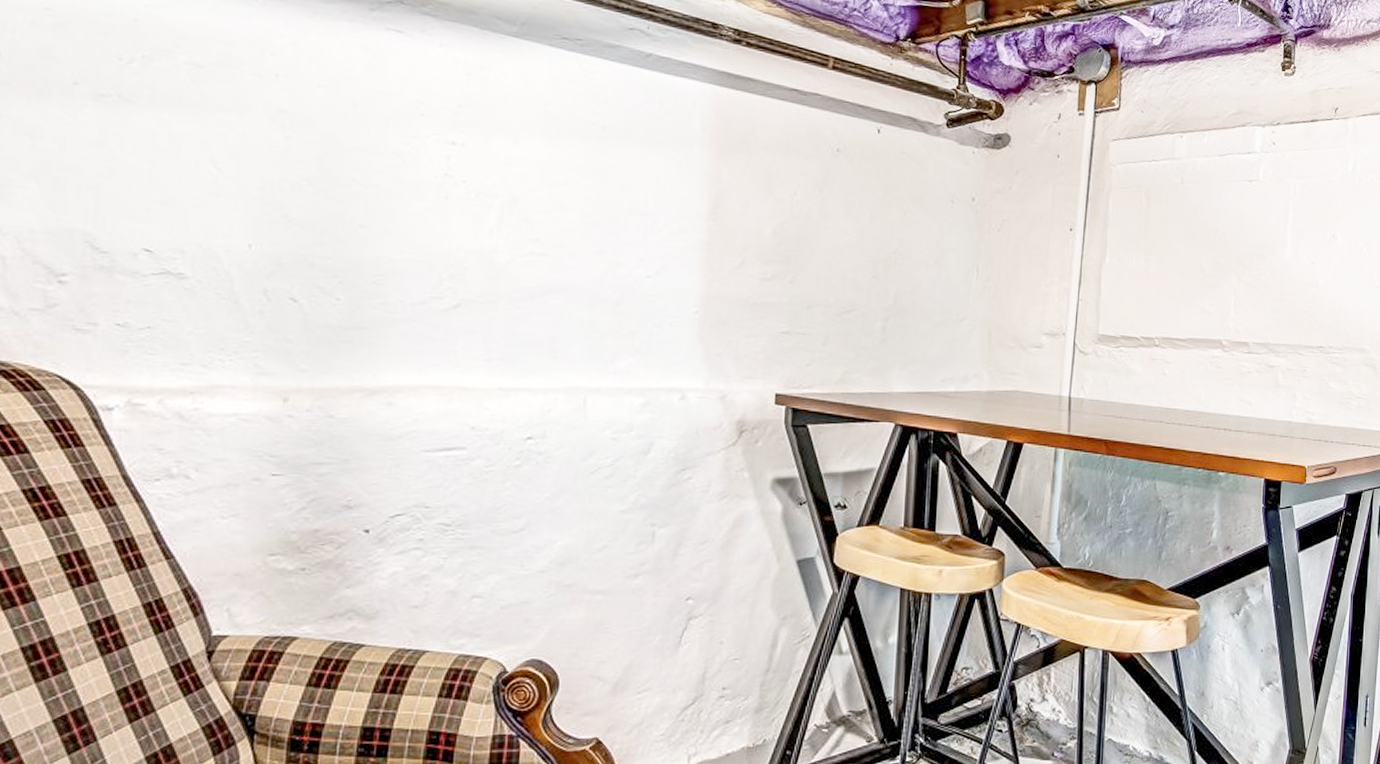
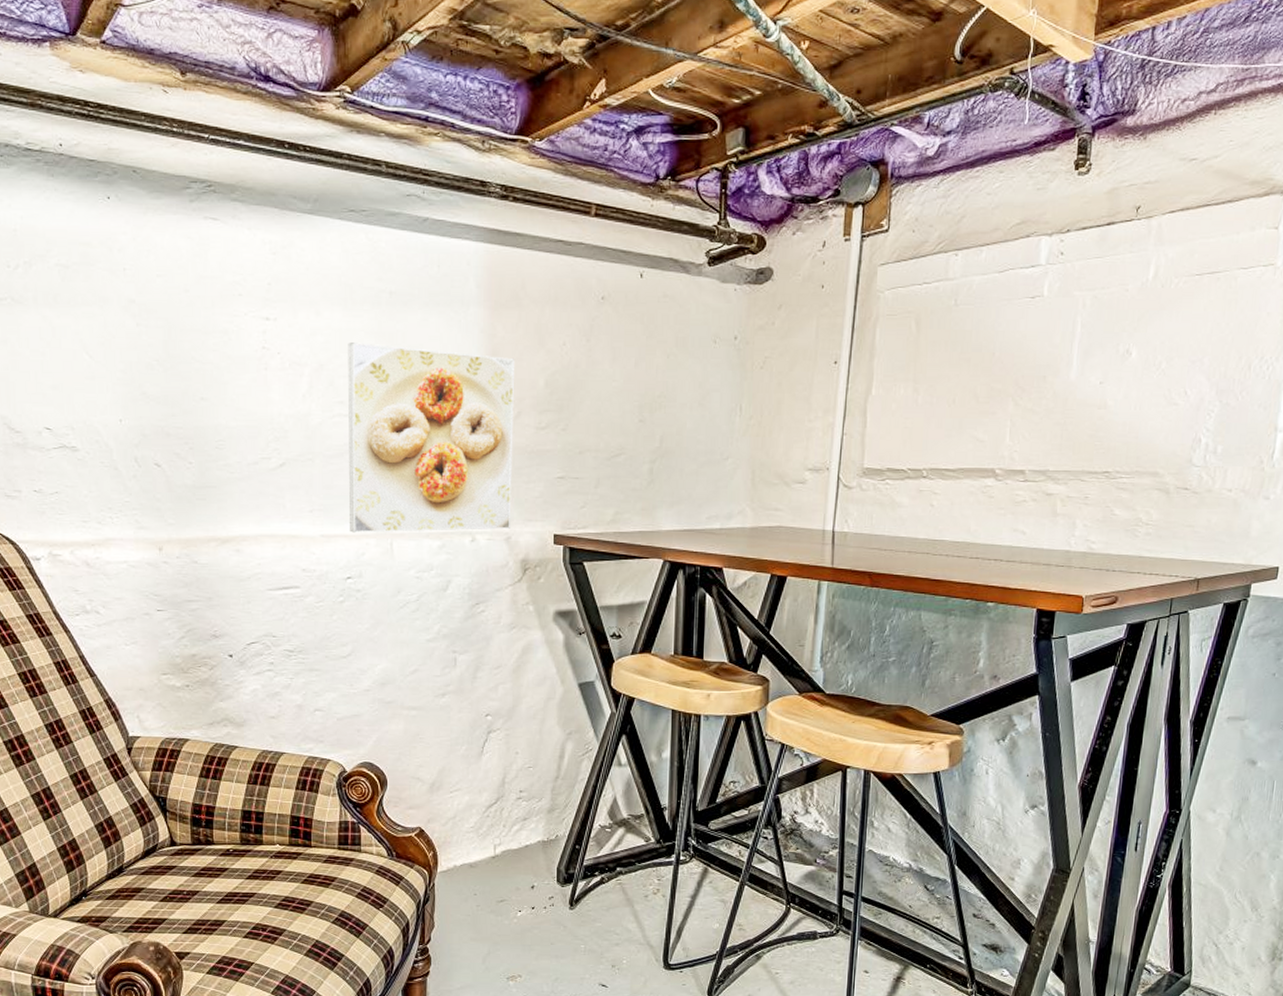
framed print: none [535,175,741,387] -> present [348,342,515,533]

